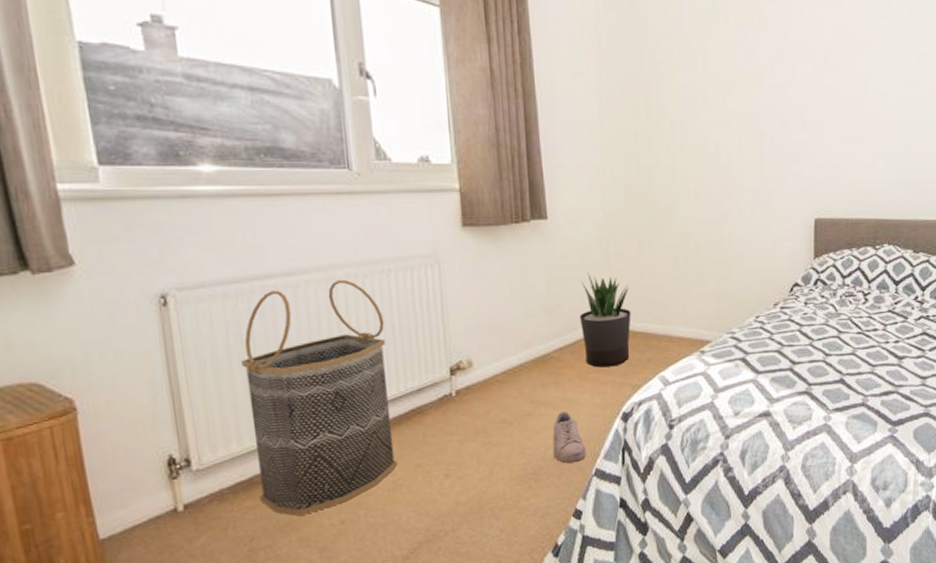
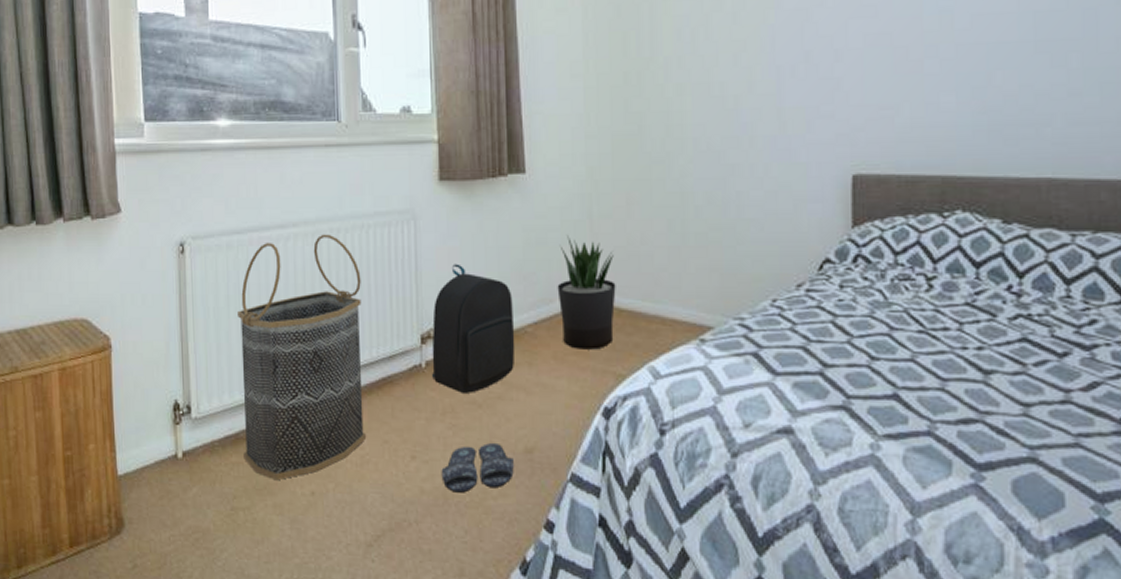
backpack: none [461,301,543,415] -> present [431,264,515,393]
slippers: none [475,452,545,500] -> present [441,442,514,493]
shoe: present [553,412,586,464] -> none [524,399,561,462]

